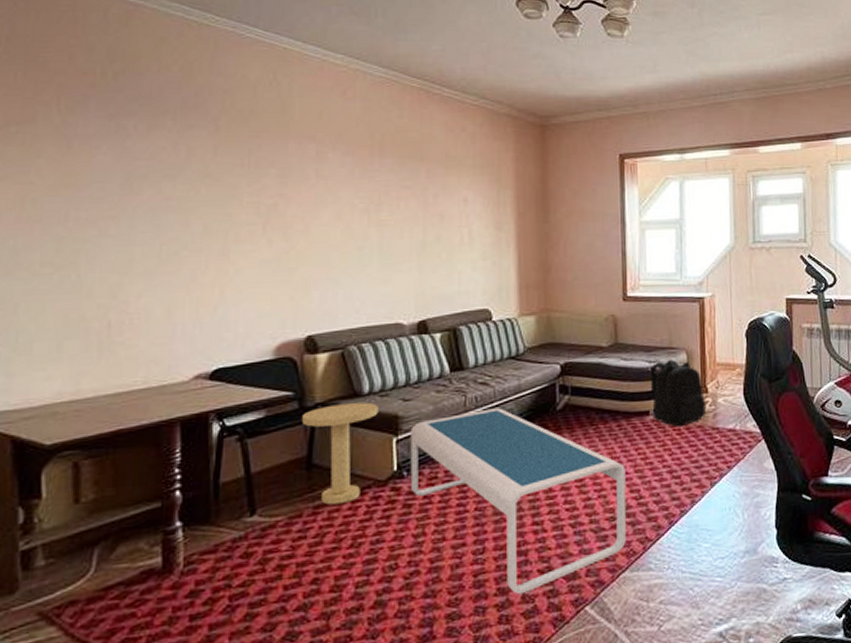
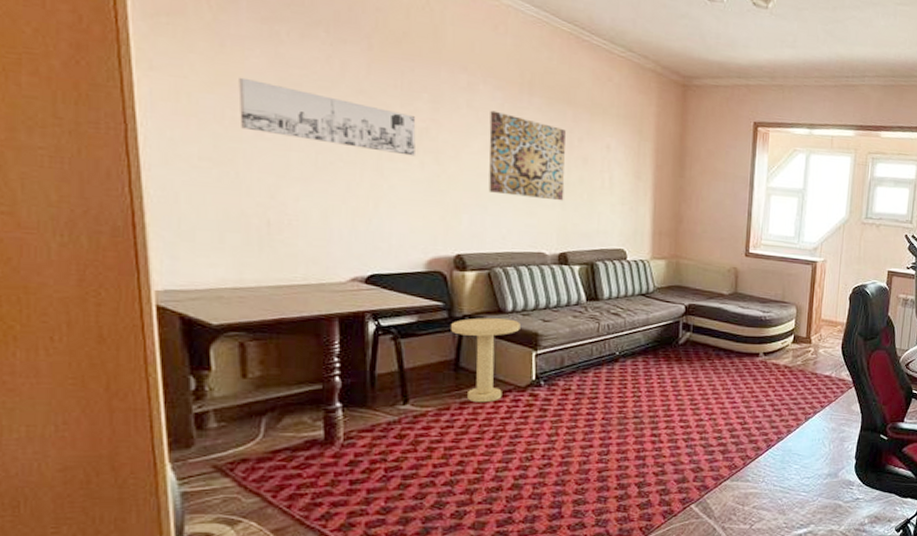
wall art: none [83,176,264,236] -> present [238,77,416,156]
wall art: none [339,177,421,265] -> present [488,110,566,201]
coffee table: present [410,408,627,595] -> none [546,336,734,490]
backpack: present [649,359,707,427] -> none [761,311,809,369]

